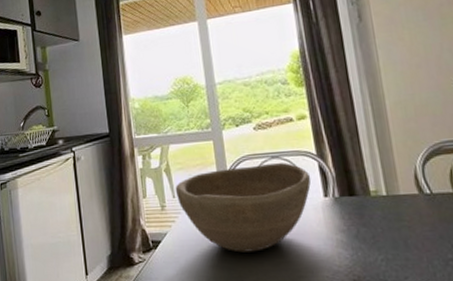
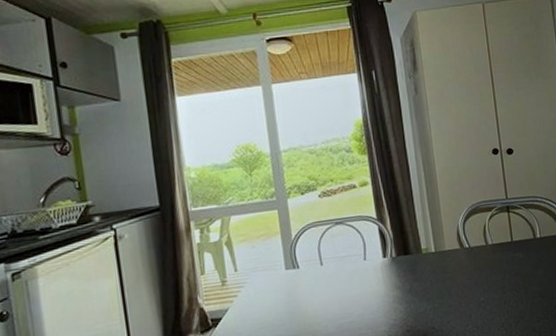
bowl: present [175,162,312,253] -> none [237,227,372,319]

